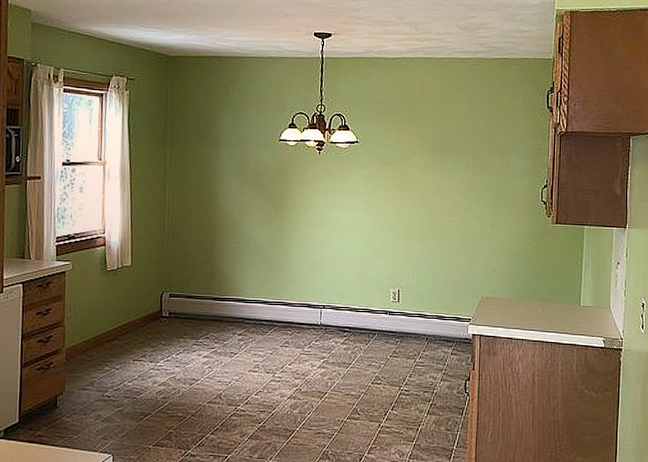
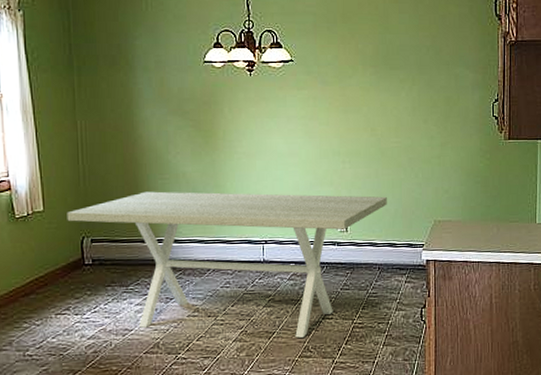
dining table: none [150,254,438,400] -> present [67,191,387,338]

